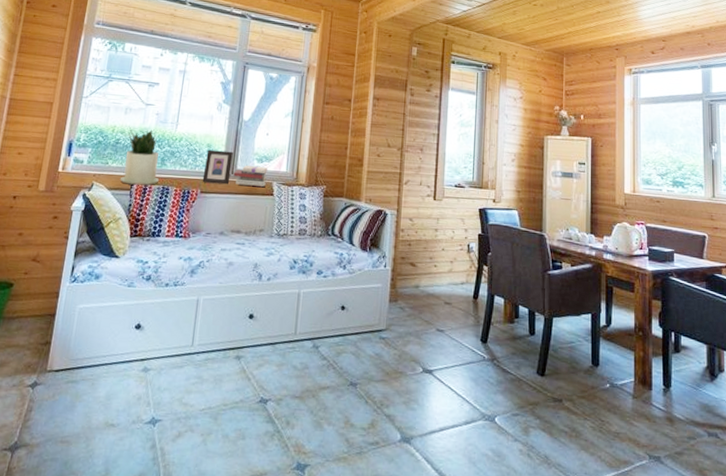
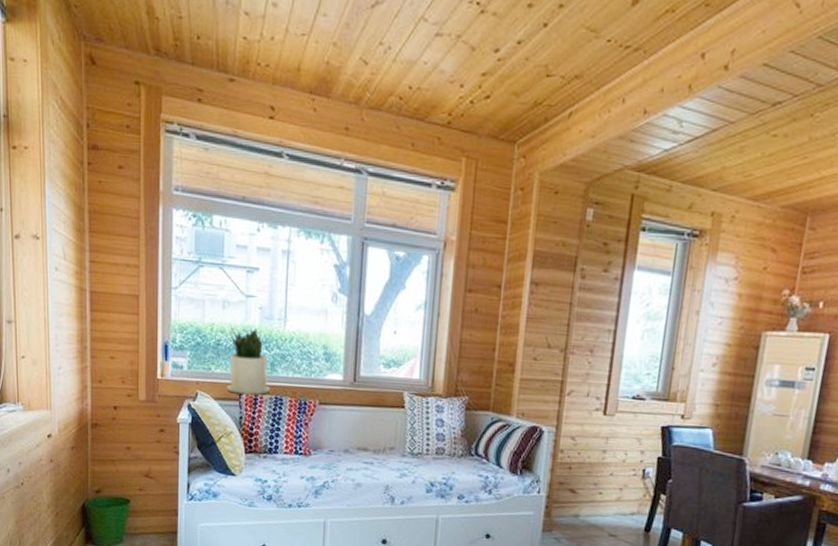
picture frame: present [202,149,233,185] -> none [320,352,354,395]
books: present [233,165,268,188] -> none [356,370,397,399]

